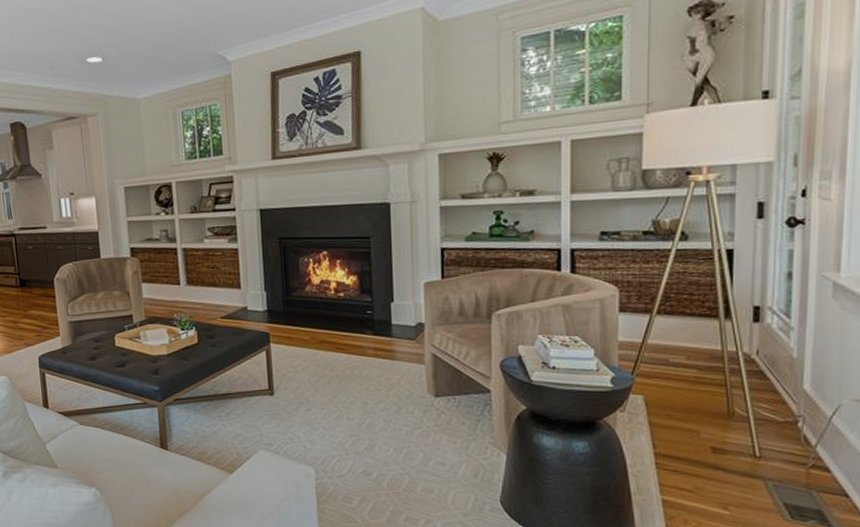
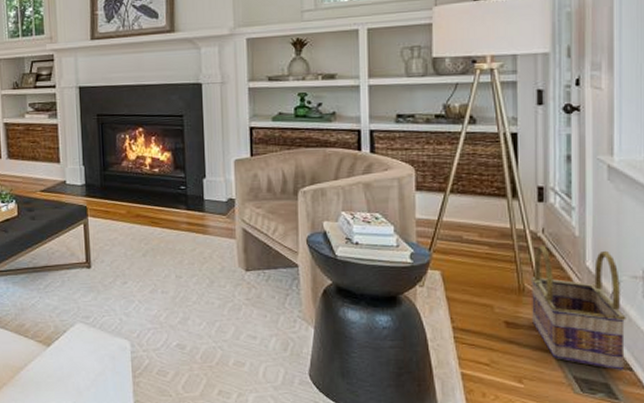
basket: none [741,367,845,497] -> present [530,245,626,370]

